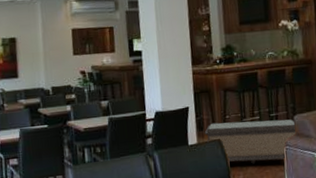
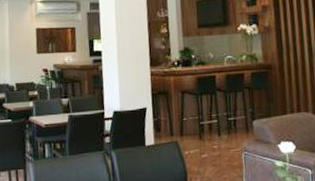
bench: present [204,119,298,164] -> none [161,124,257,168]

